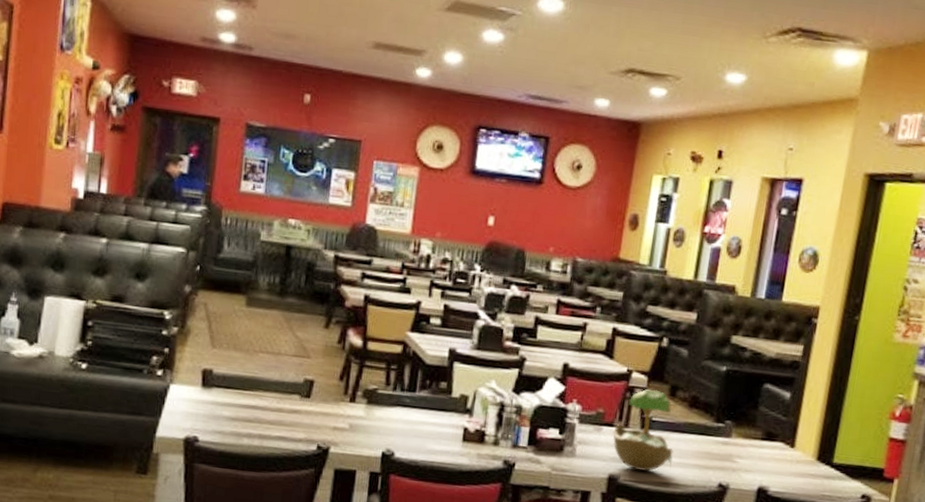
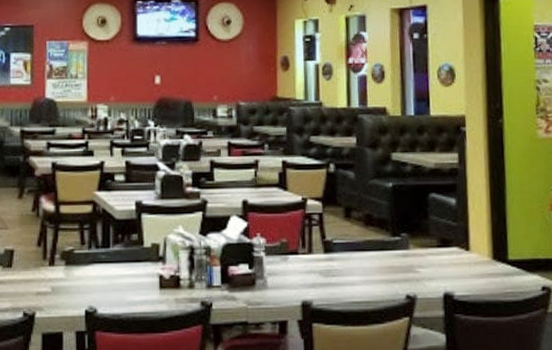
flower: present [613,389,673,471] -> none [299,213,360,293]

